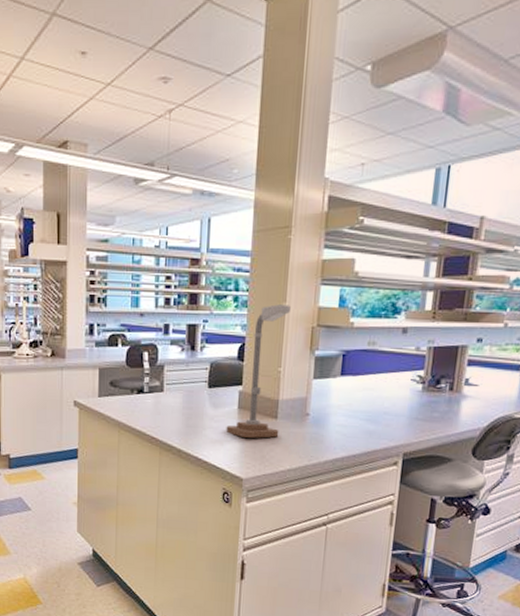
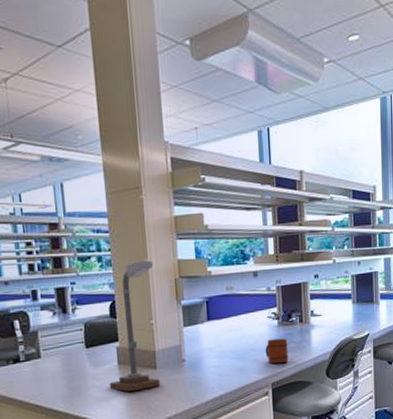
mug: none [401,404,431,433] -> present [265,338,289,364]

